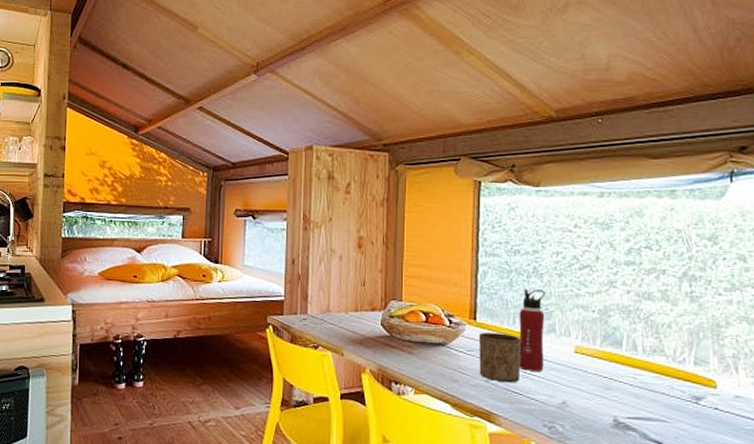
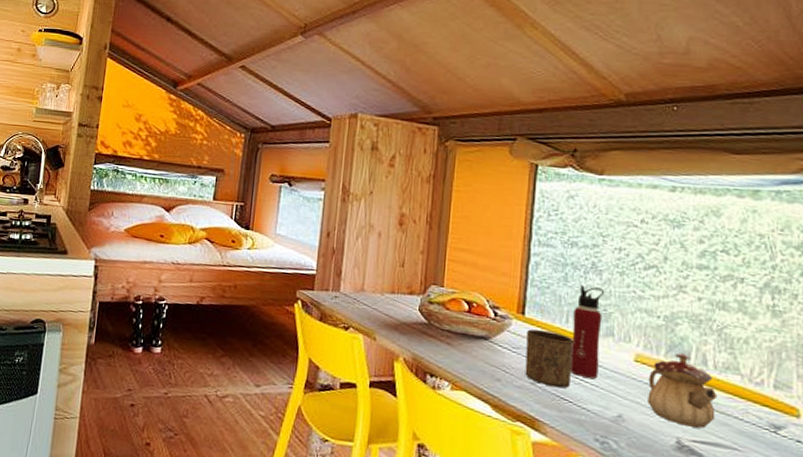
teapot: none [587,341,647,406] -> present [647,353,718,428]

